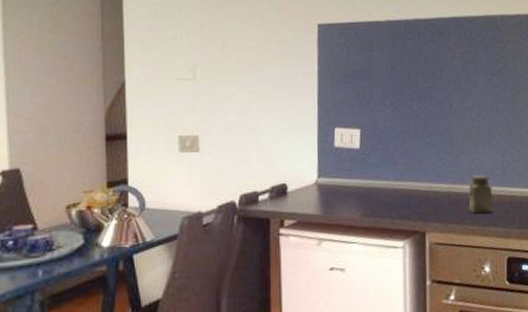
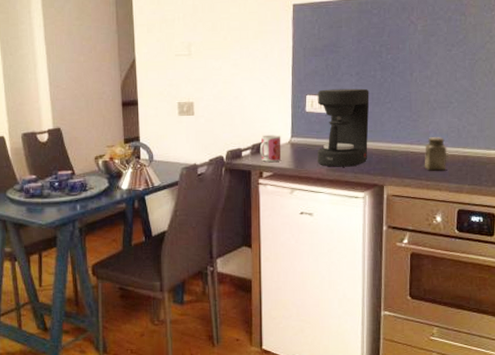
mug: none [280,174,307,207] -> present [259,135,282,162]
coffee maker: none [348,120,407,212] -> present [318,88,370,167]

